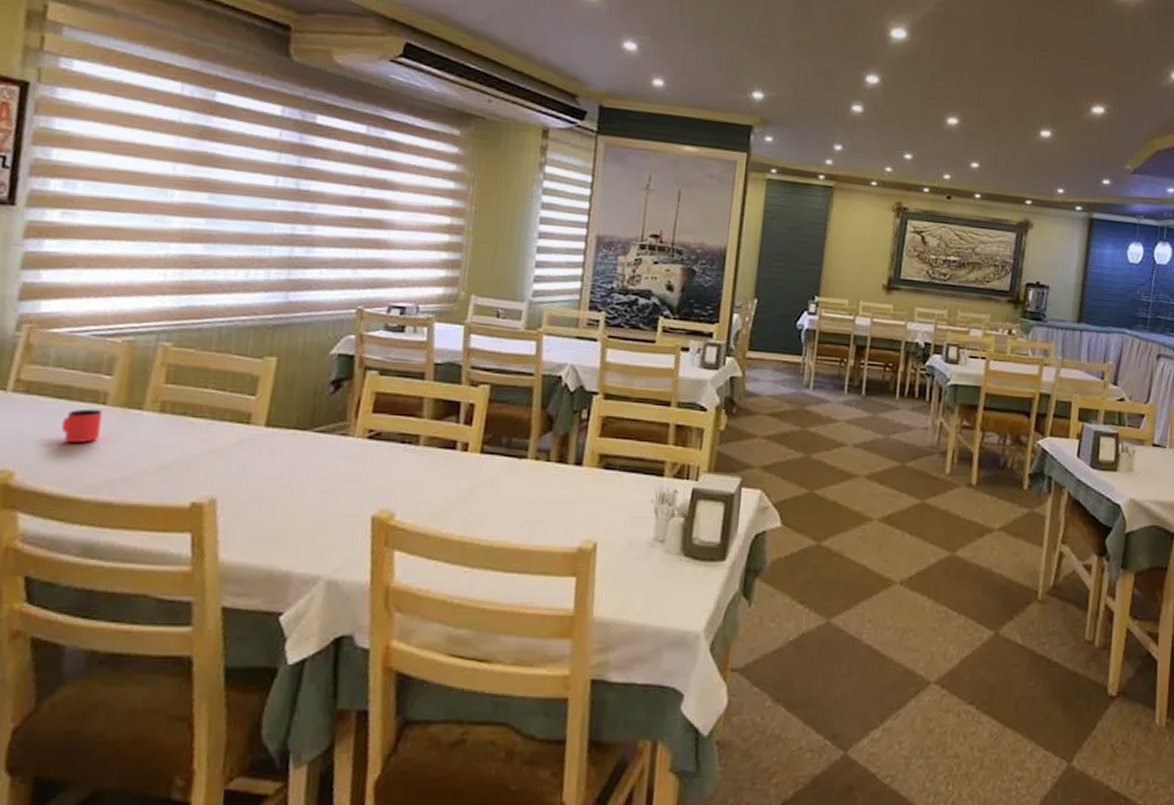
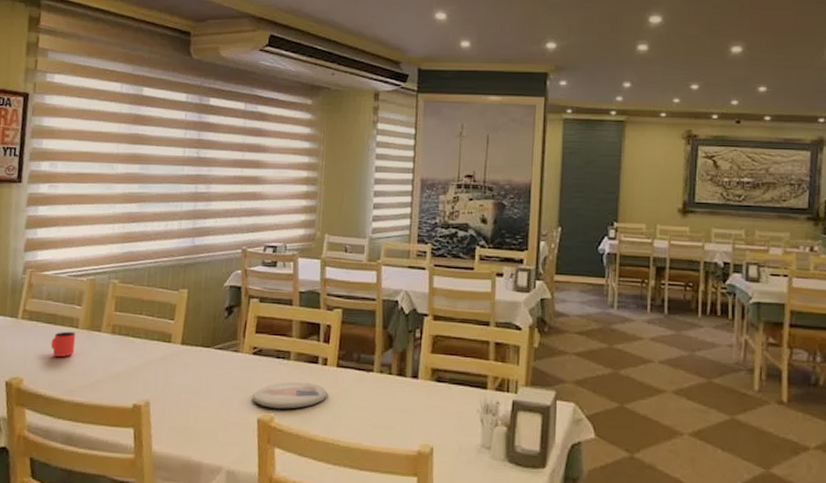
plate: none [365,471,467,504] -> present [252,382,328,409]

